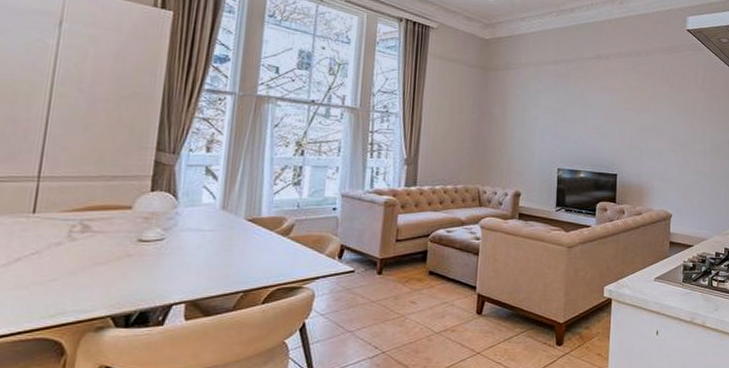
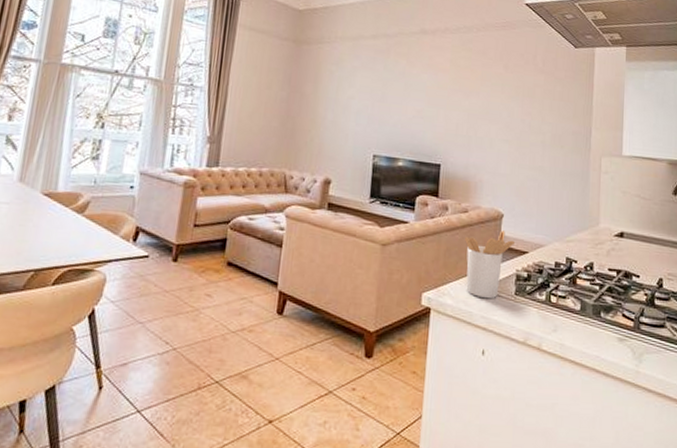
utensil holder: none [639,228,681,288] -> present [464,230,514,299]

